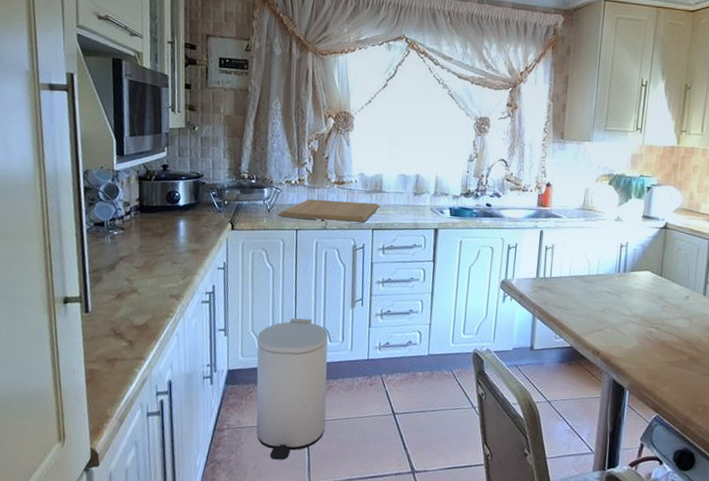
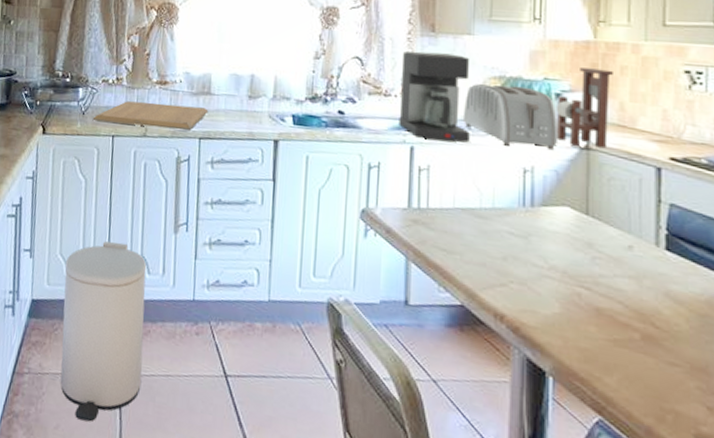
coffee maker: none [532,154,589,226] -> present [399,50,470,143]
toaster: none [581,180,647,231] -> present [464,84,559,151]
paper towel holder: none [645,167,688,228] -> present [556,67,613,149]

